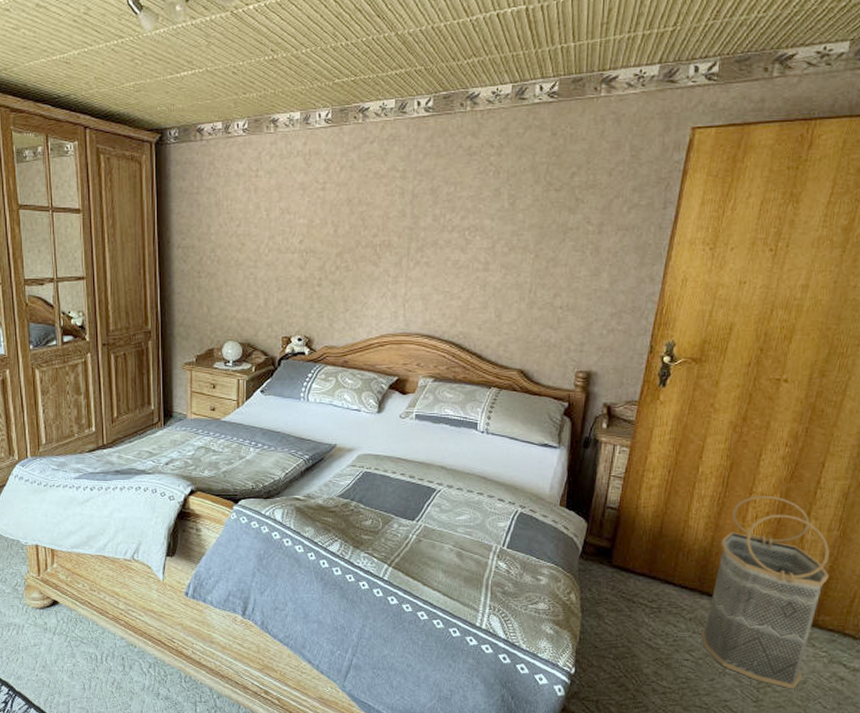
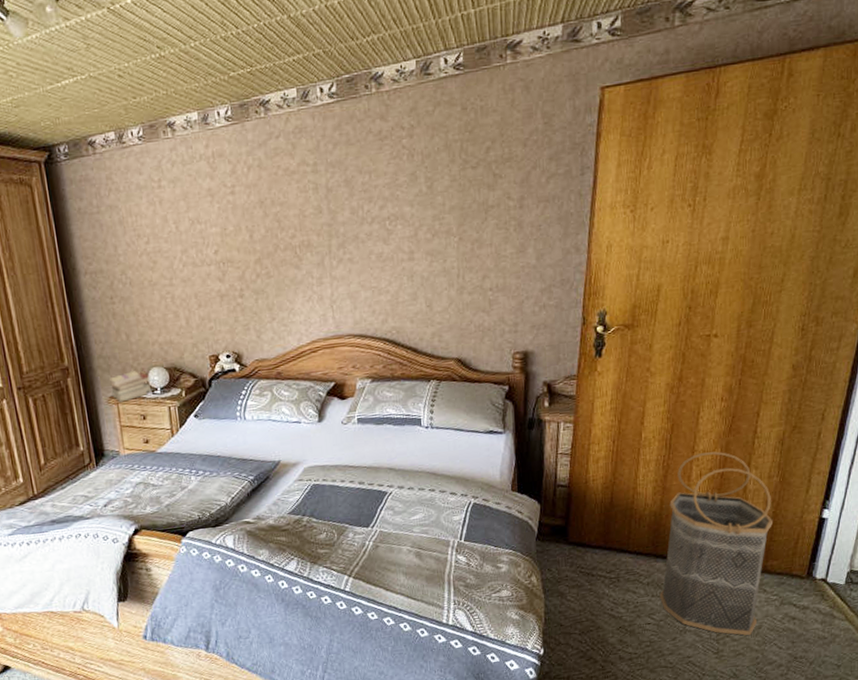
books: none [187,342,225,370] -> present [109,371,152,403]

